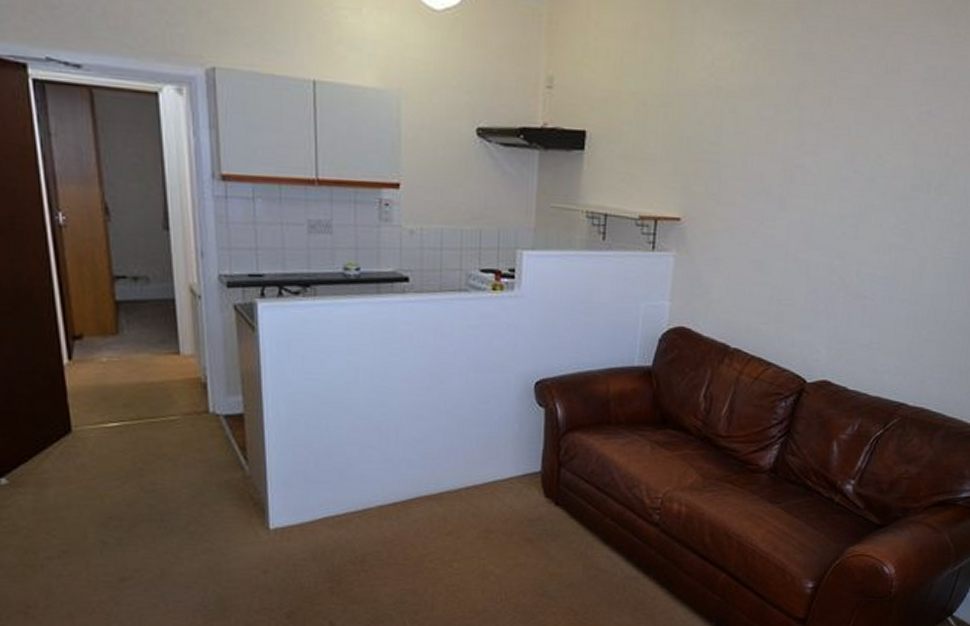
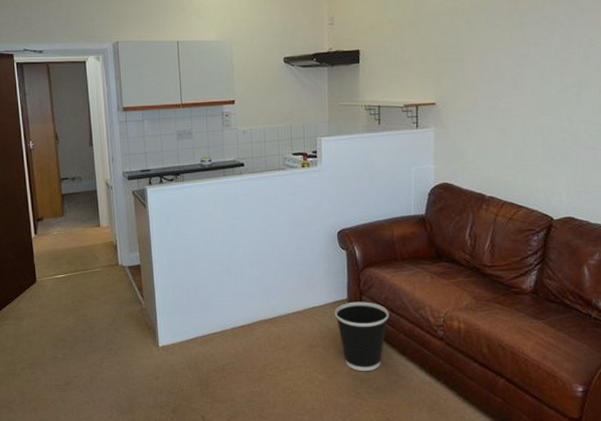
wastebasket: none [522,475,594,565] -> present [334,301,389,372]

